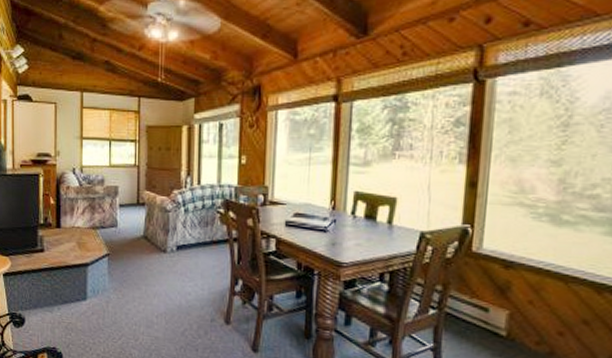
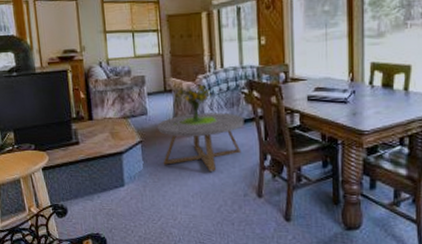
coffee table: none [127,230,218,292] -> present [157,112,244,171]
bouquet: none [143,197,189,242] -> present [173,81,217,126]

